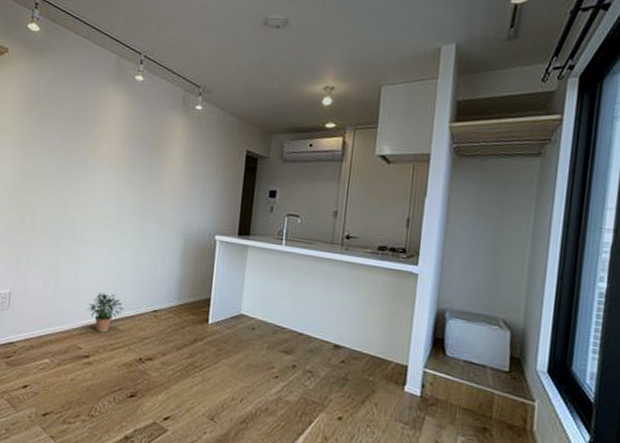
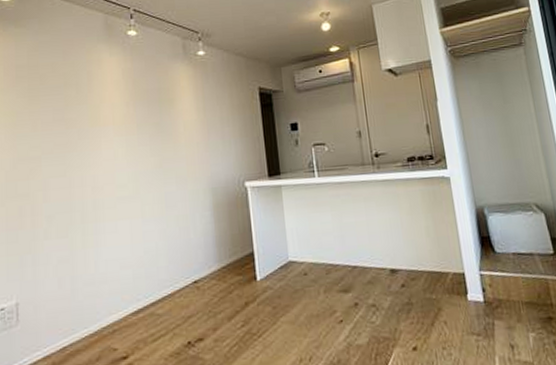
potted plant: present [86,292,124,333] -> none [115,274,160,324]

